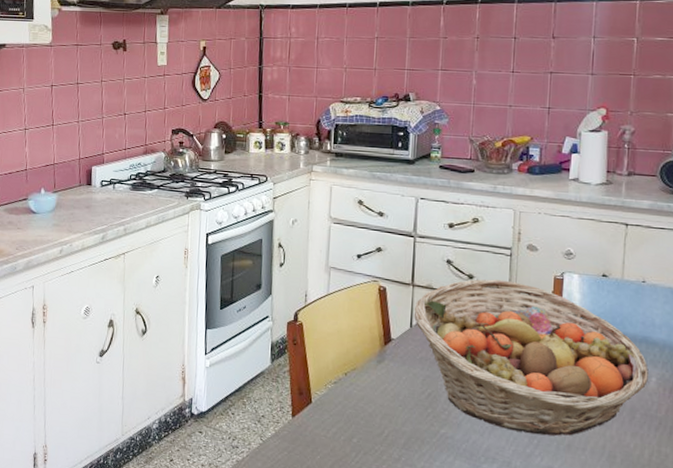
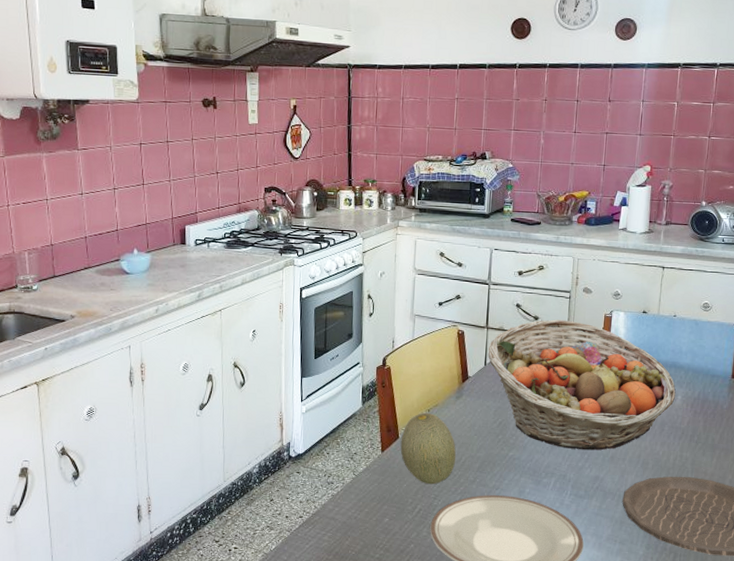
fruit: none [313,376,377,459] -> present [400,413,456,485]

